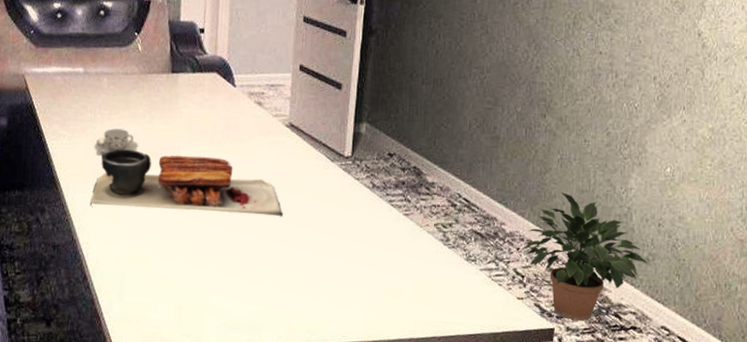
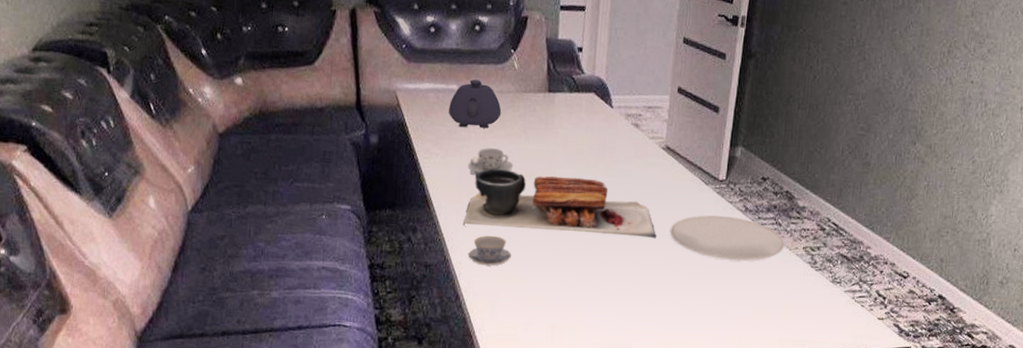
teapot: none [74,62,127,109] -> present [448,79,502,128]
teacup: none [95,215,138,246] -> present [468,235,511,266]
plate: none [296,192,416,239] -> present [670,215,786,261]
potted plant: present [518,192,648,321] -> none [882,218,1002,340]

